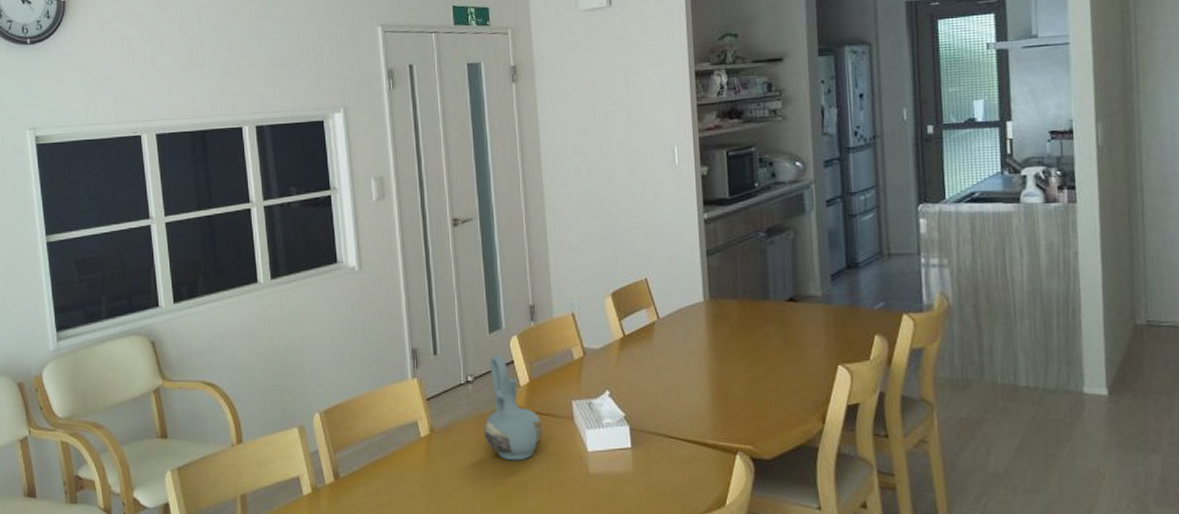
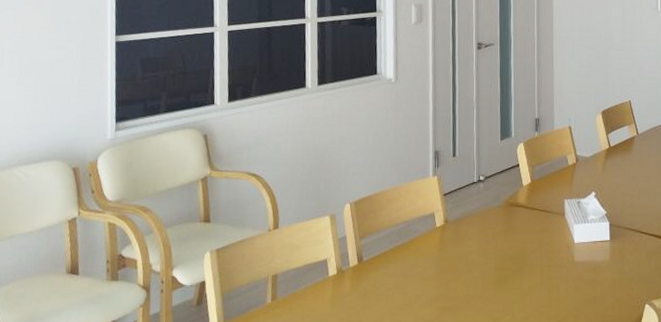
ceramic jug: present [484,356,543,461] -> none [490,159,539,249]

